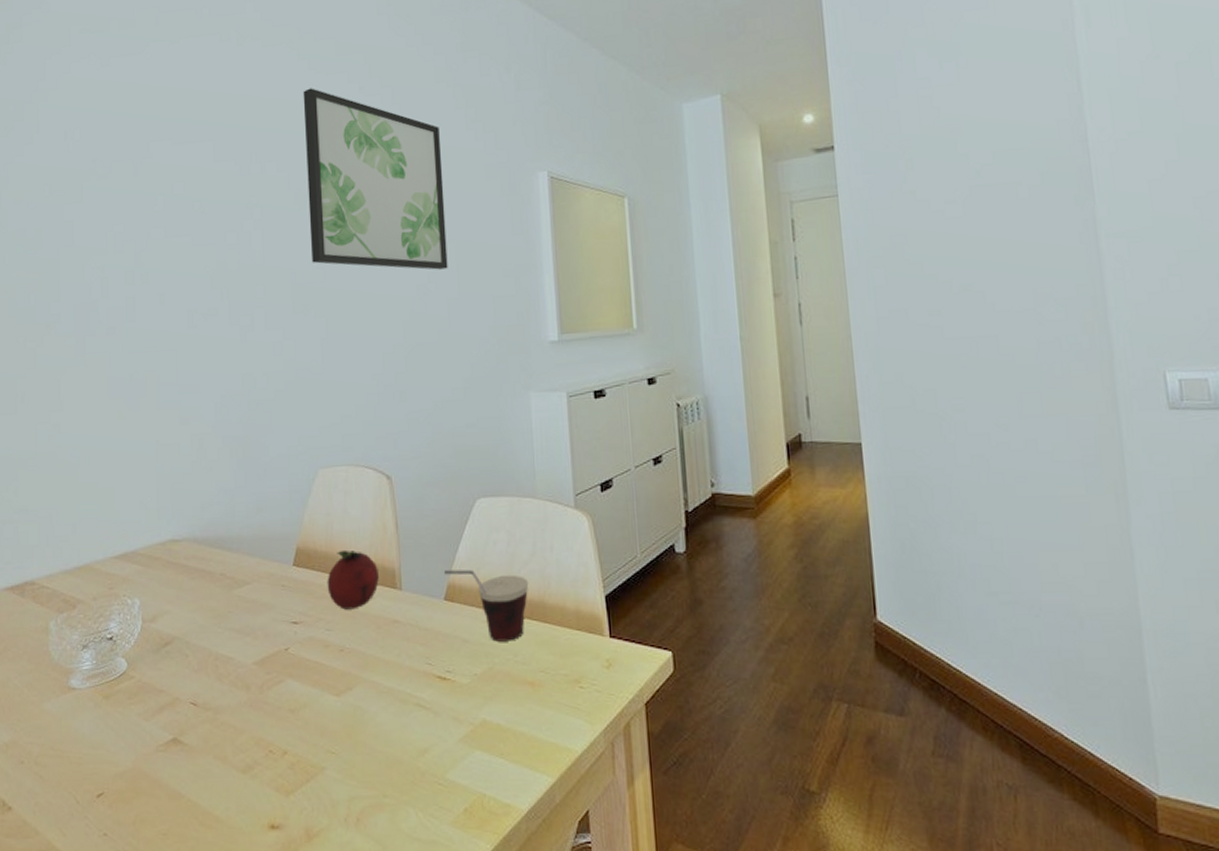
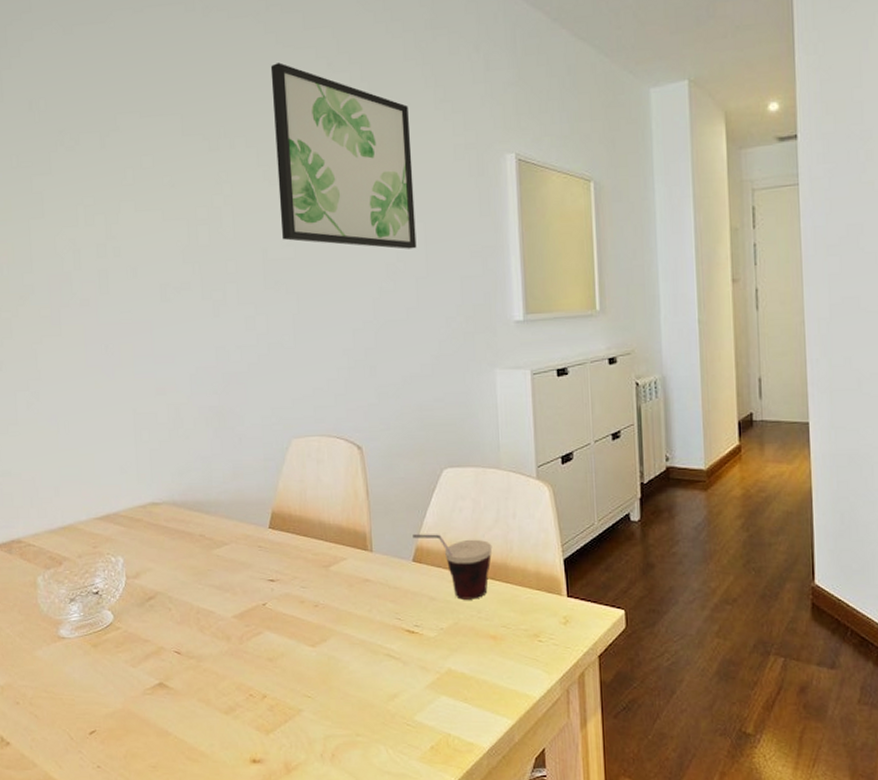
fruit: present [327,549,380,610] -> none [301,514,352,569]

